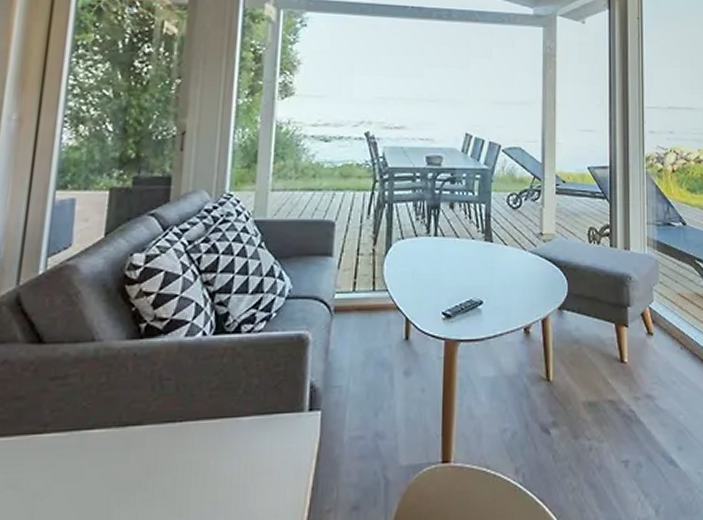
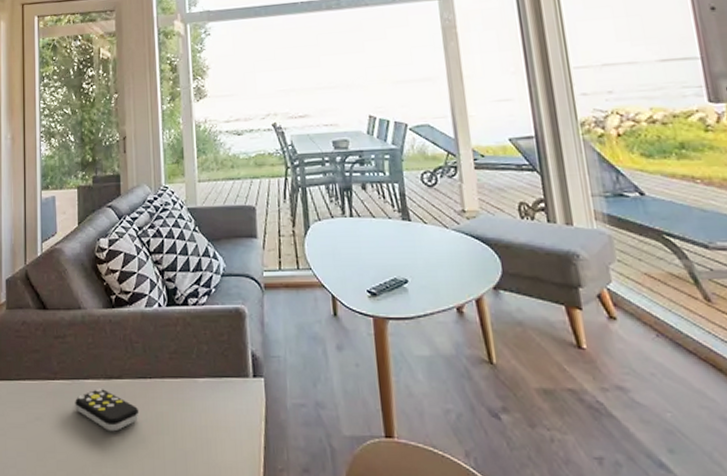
remote control: none [69,439,161,492] -> present [75,389,140,432]

